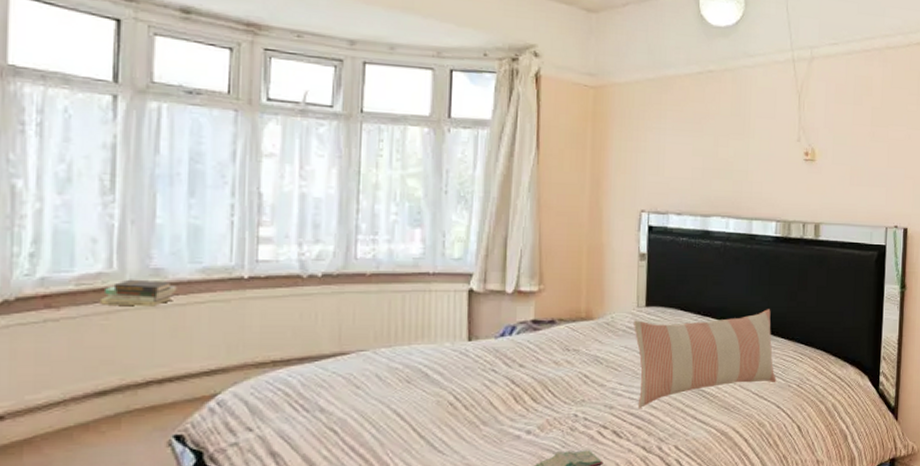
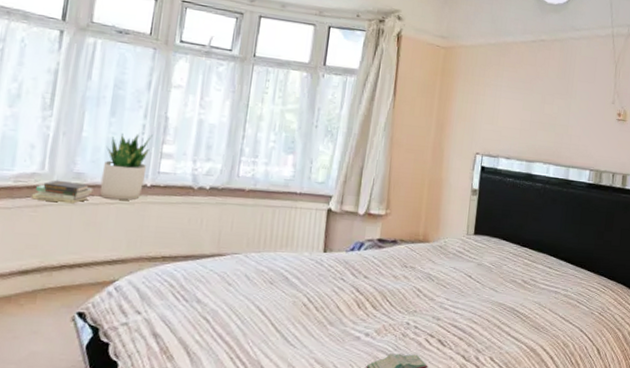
planter: none [185,215,245,299] -> present [100,132,153,201]
pillow: present [634,309,777,409] -> none [460,245,582,323]

